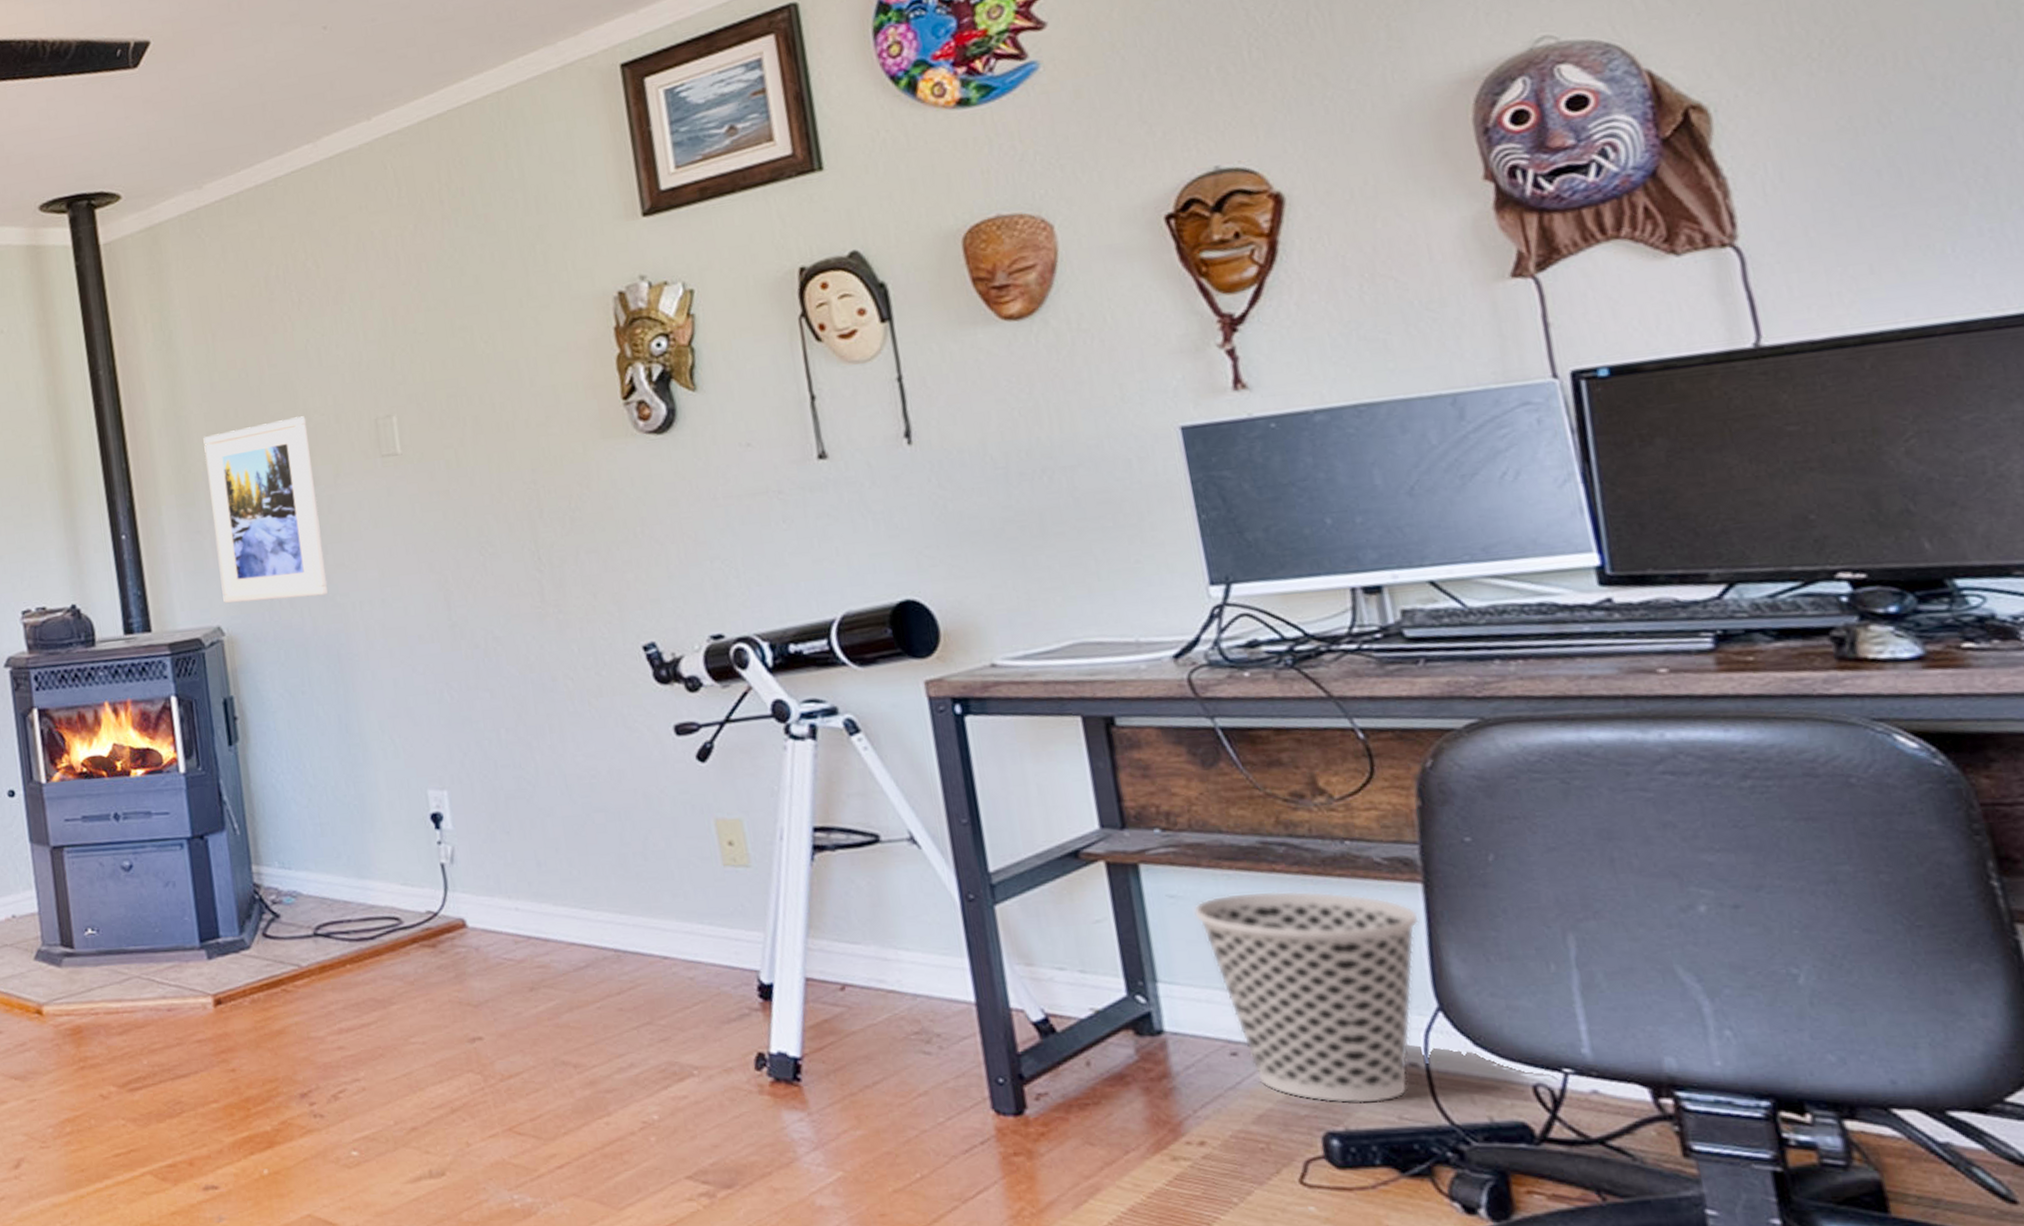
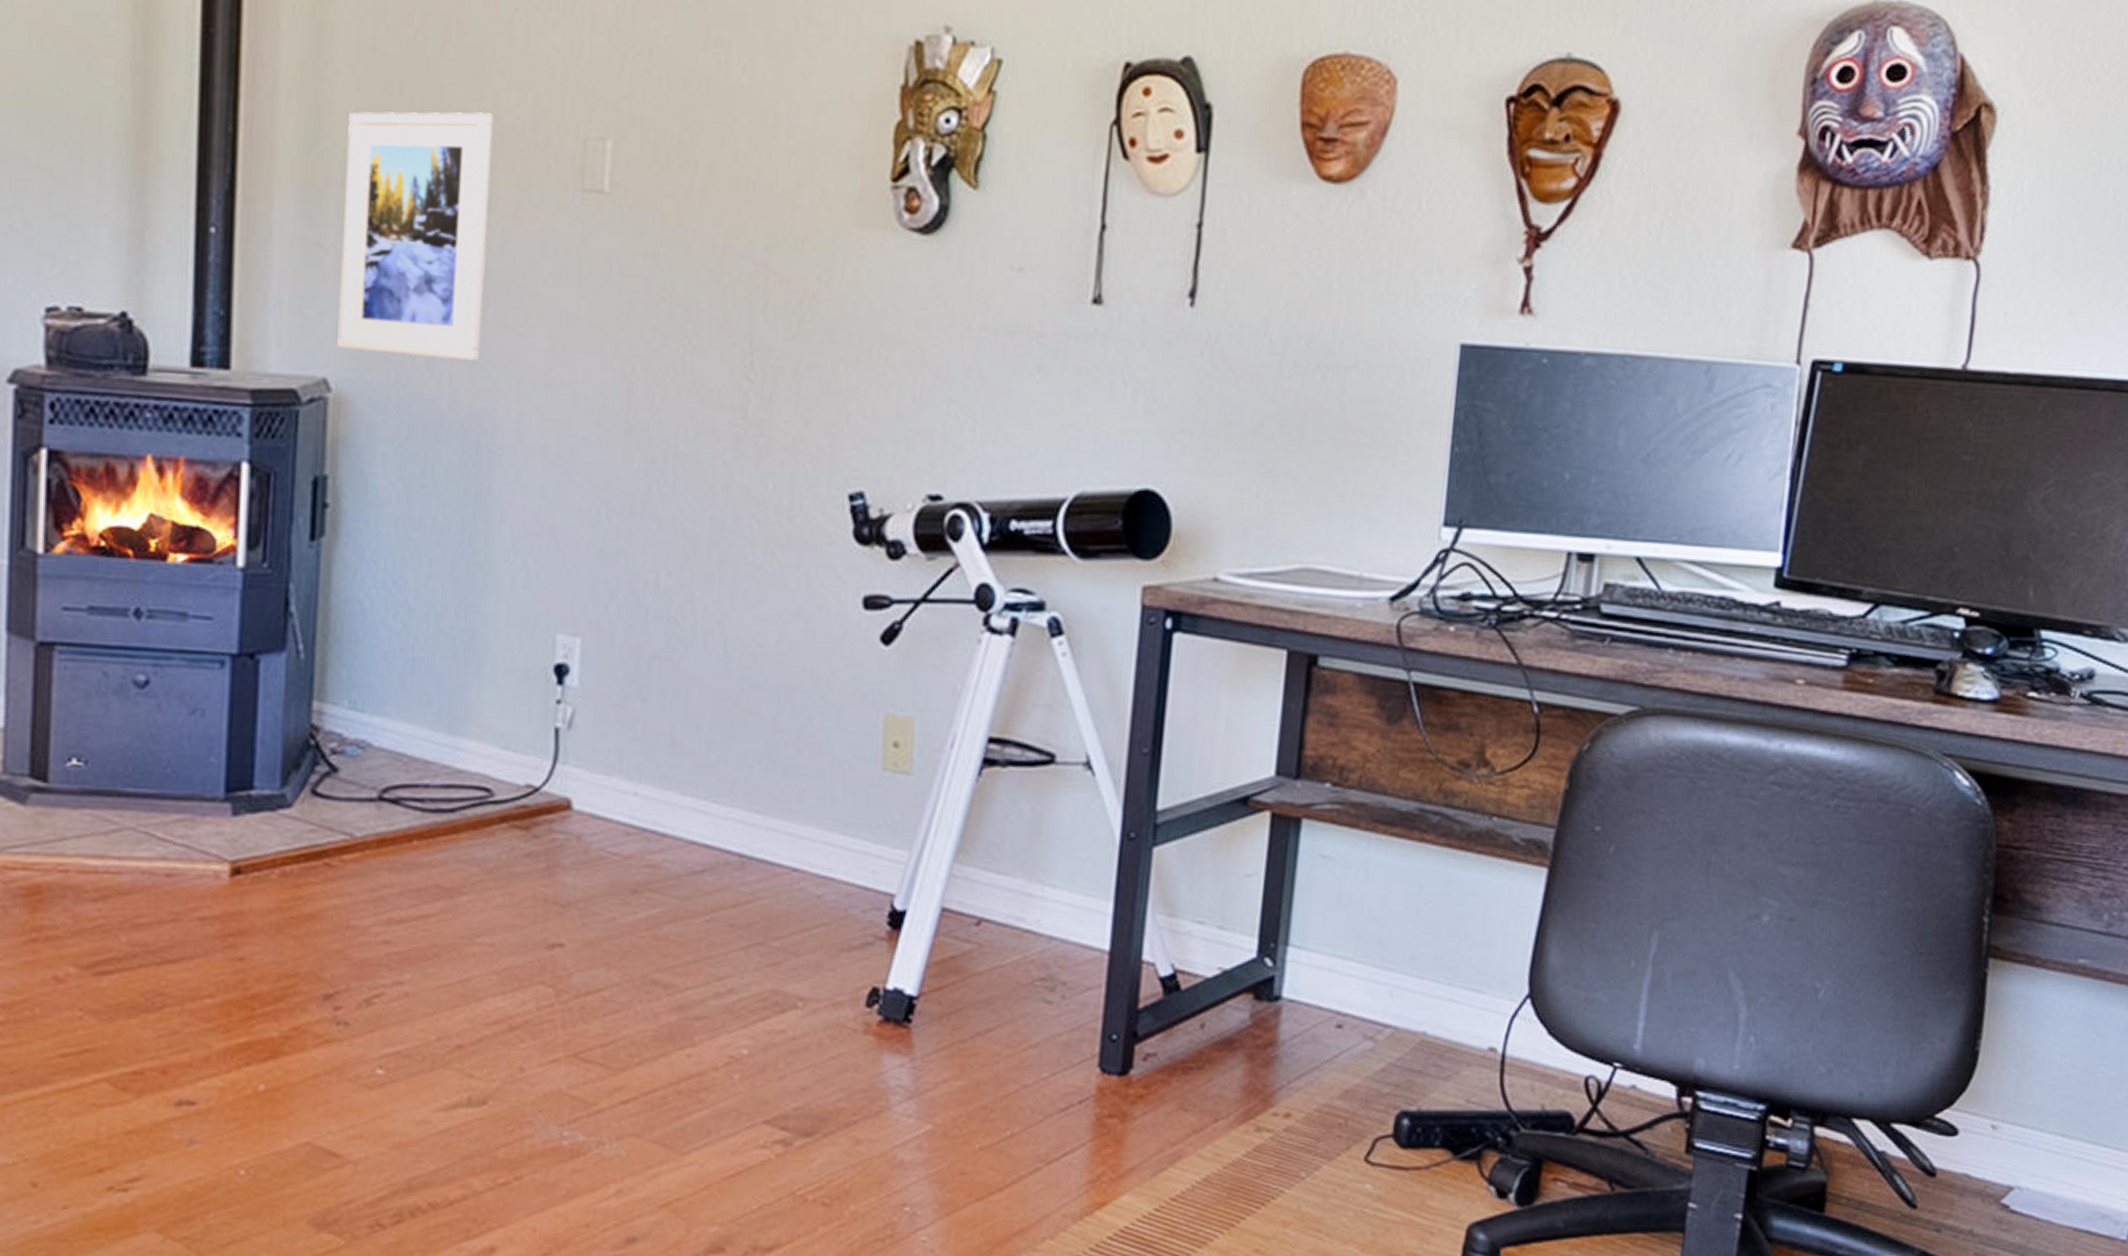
wastebasket: present [1192,890,1419,1104] -> none [1339,859,1536,1084]

